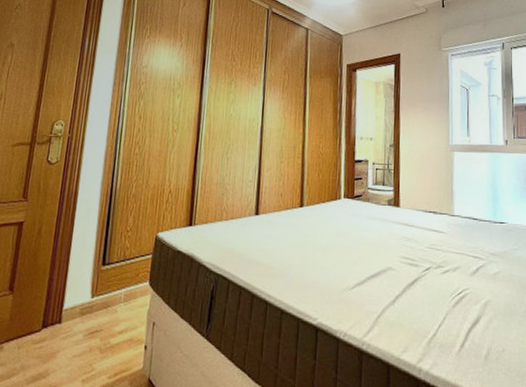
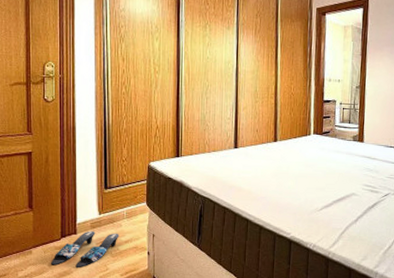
slippers: none [24,319,113,369] -> present [51,231,119,268]

